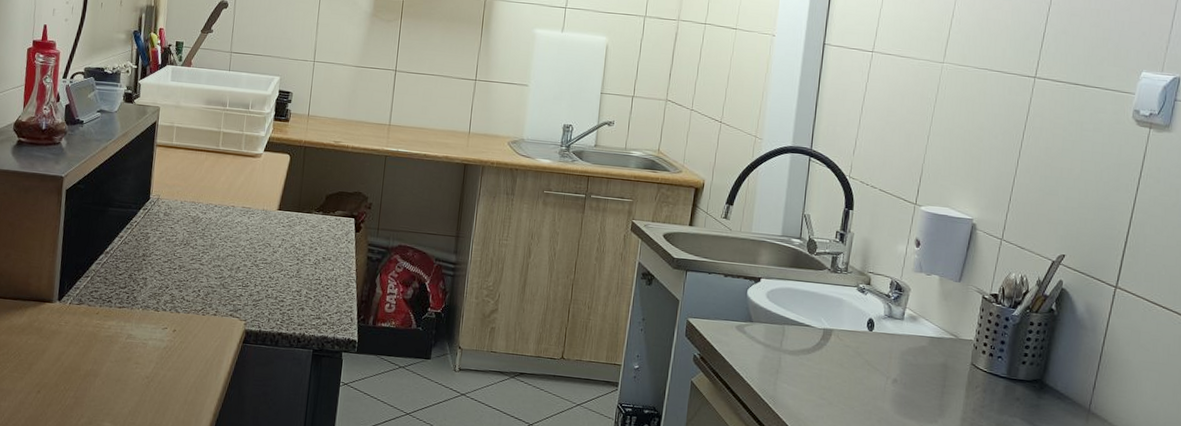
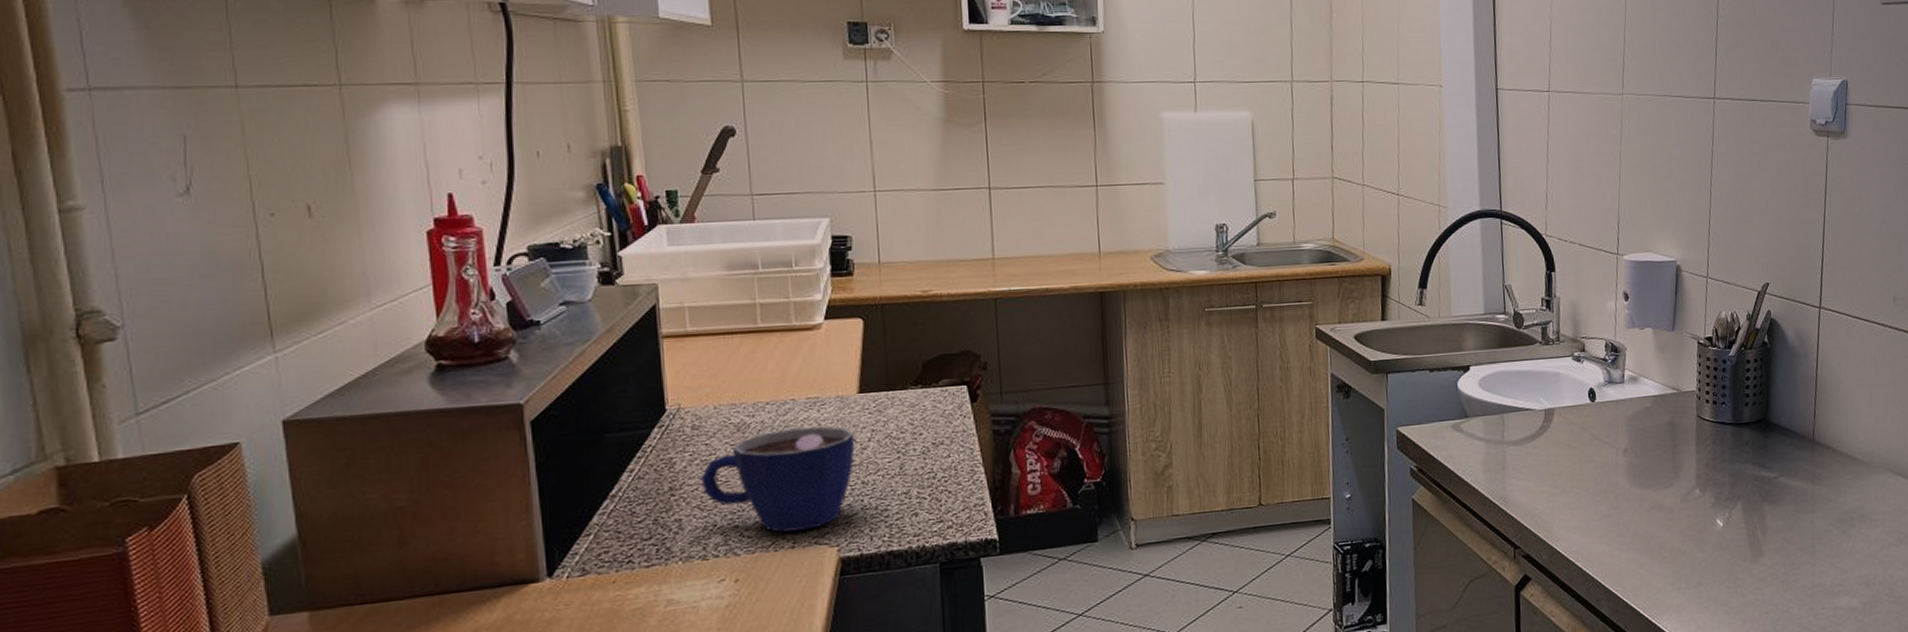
cup: none [163,226,270,304] -> present [701,425,855,533]

